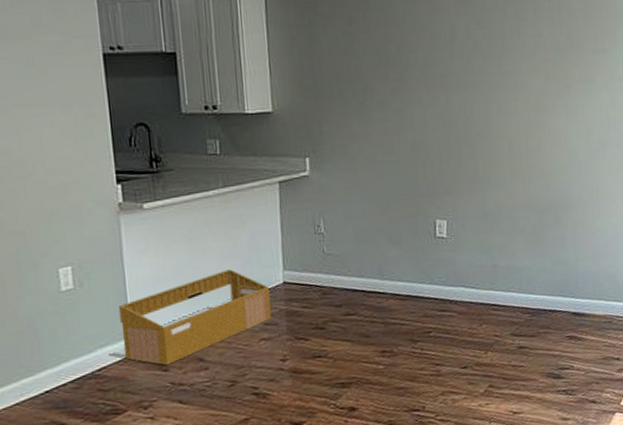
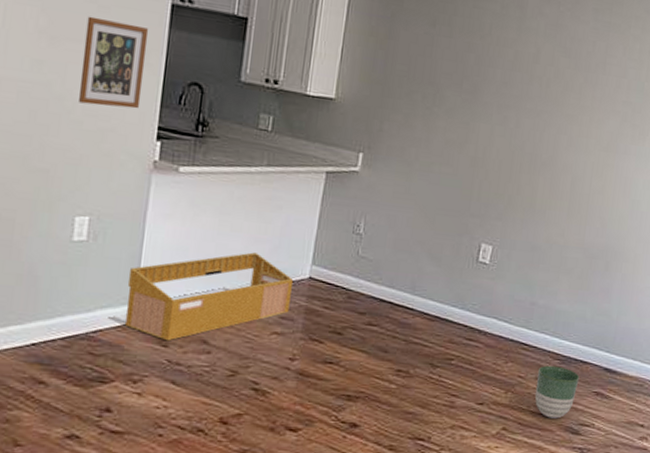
picture frame: none [28,80,95,163] -> present [78,16,149,109]
planter: none [511,319,552,369] -> present [535,365,580,419]

